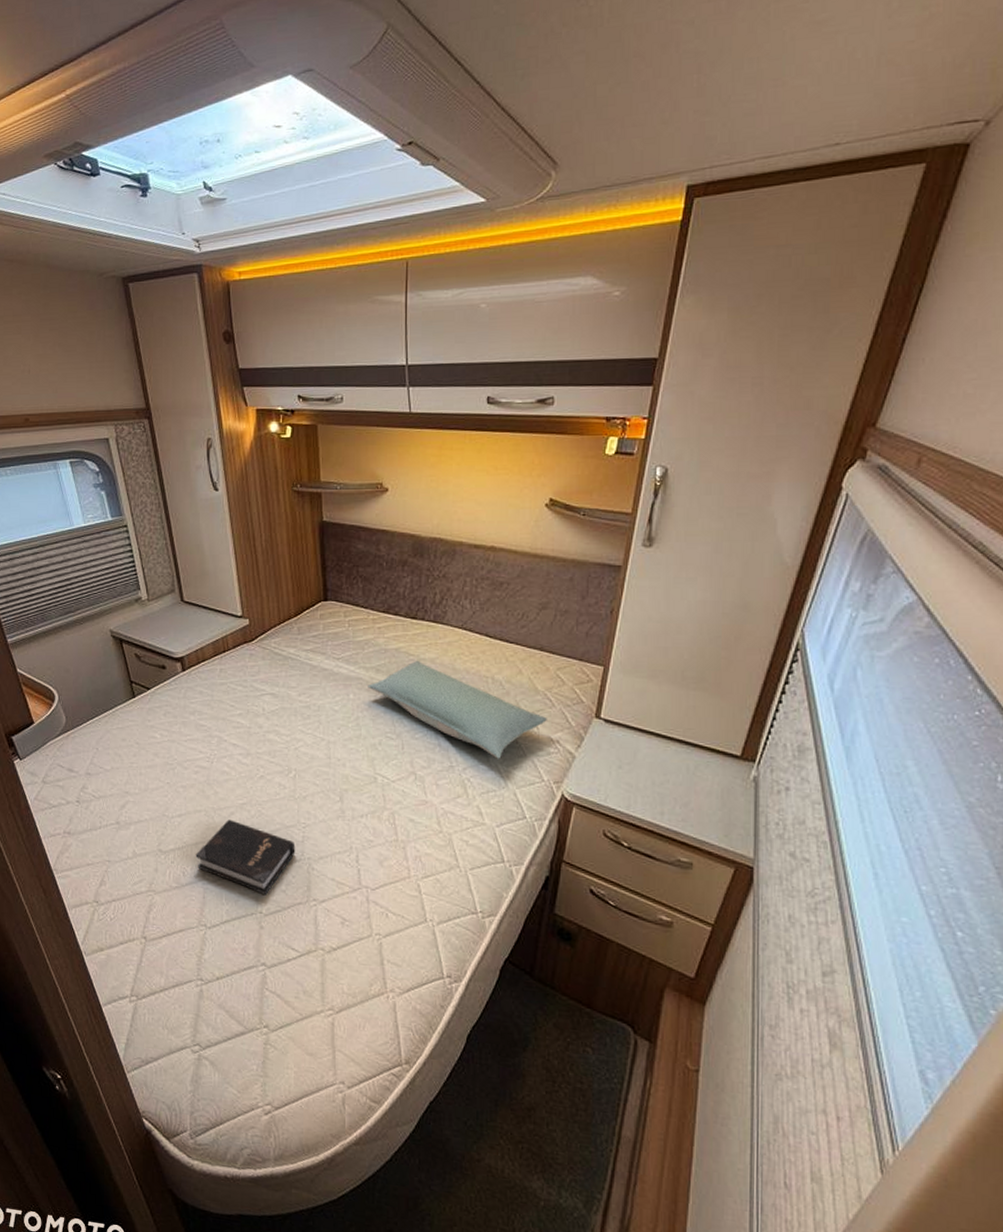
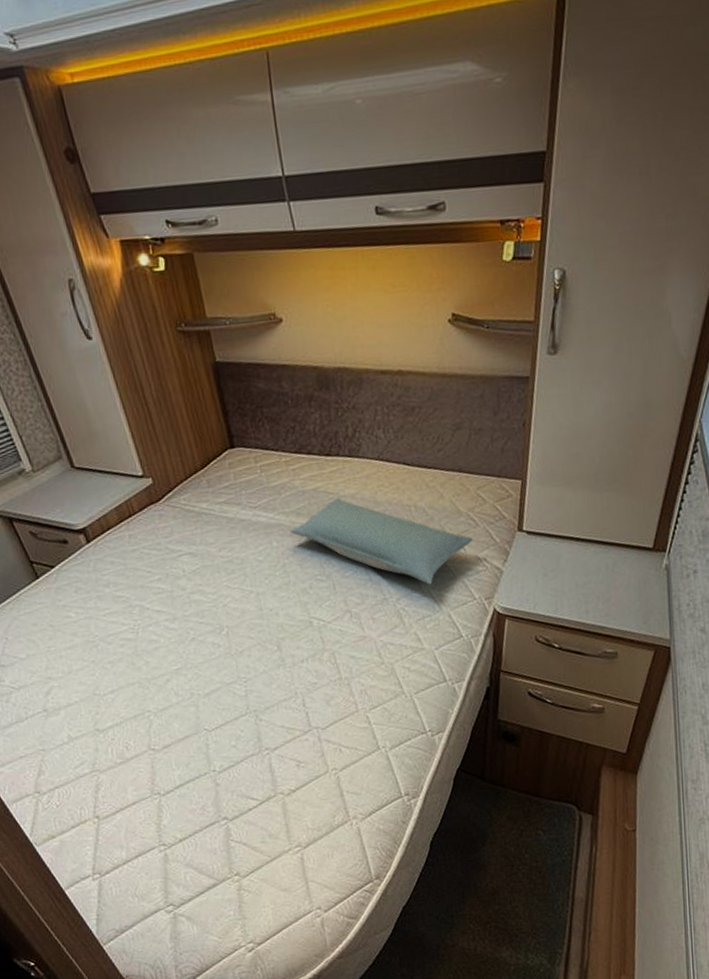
hardback book: present [195,819,296,896] -> none [136,686,240,754]

